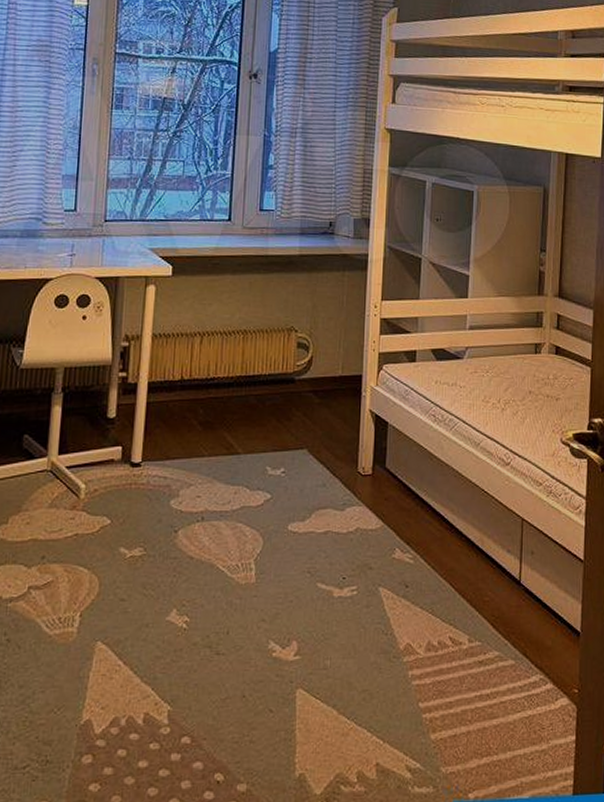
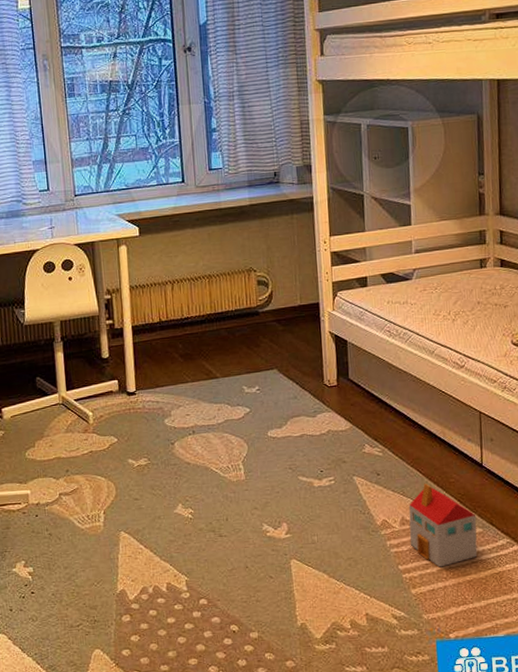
toy house: none [434,600,509,707] -> present [408,483,478,568]

